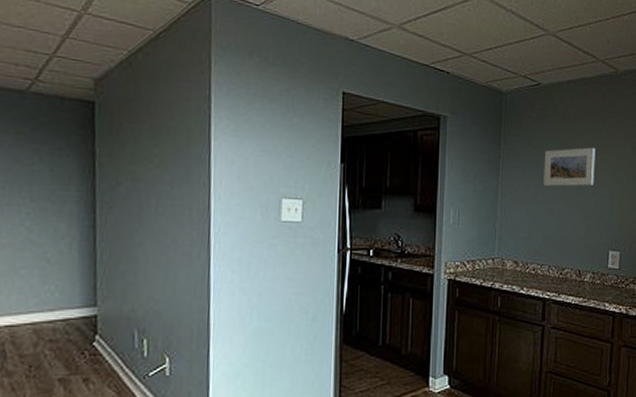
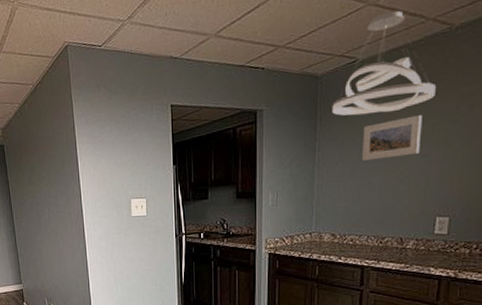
pendant light: none [516,45,606,141] -> present [332,10,436,116]

